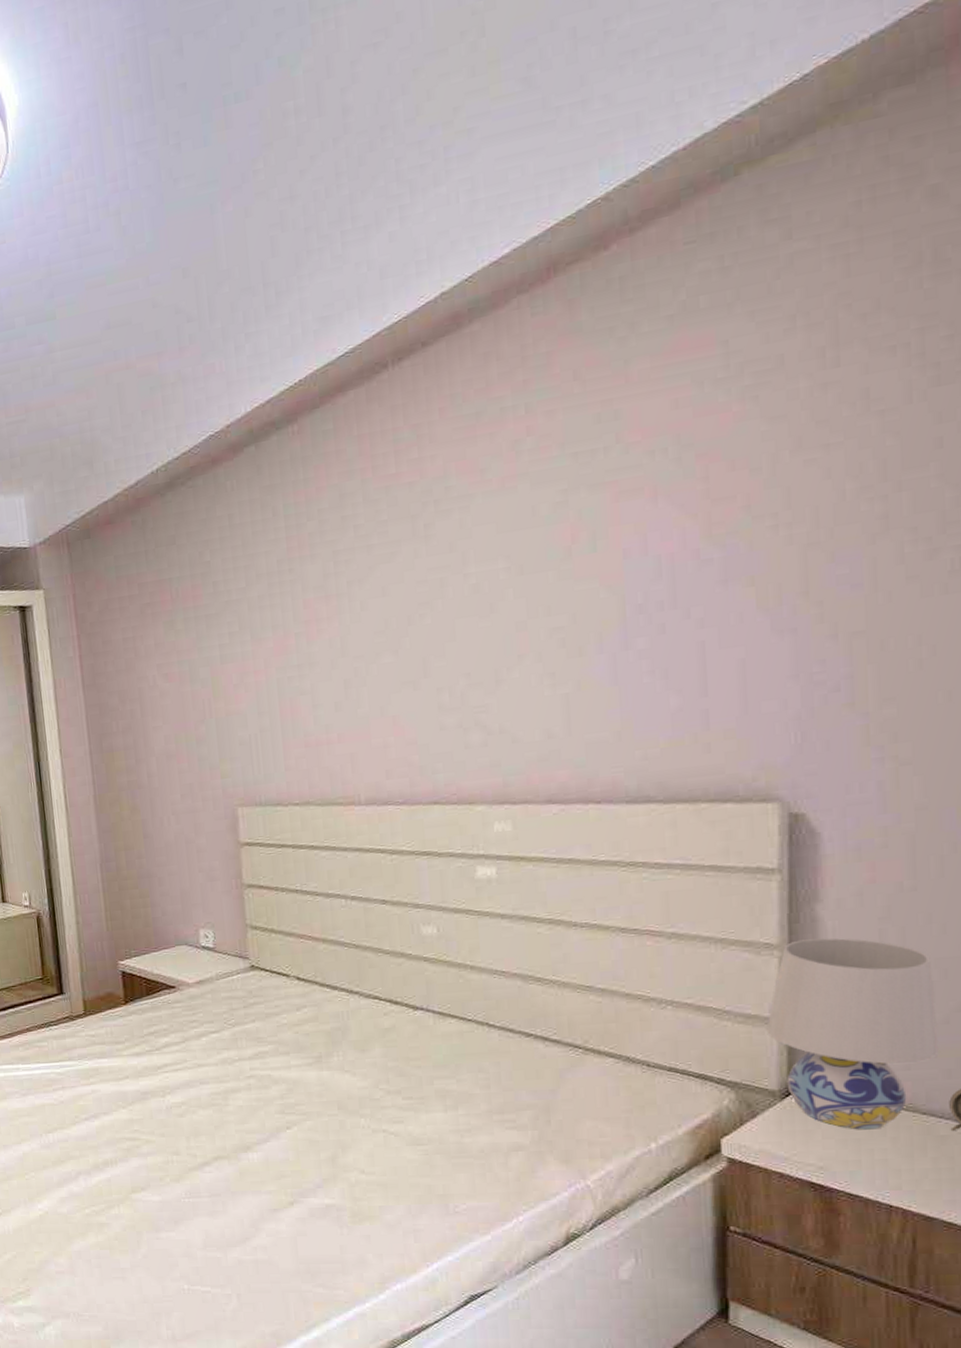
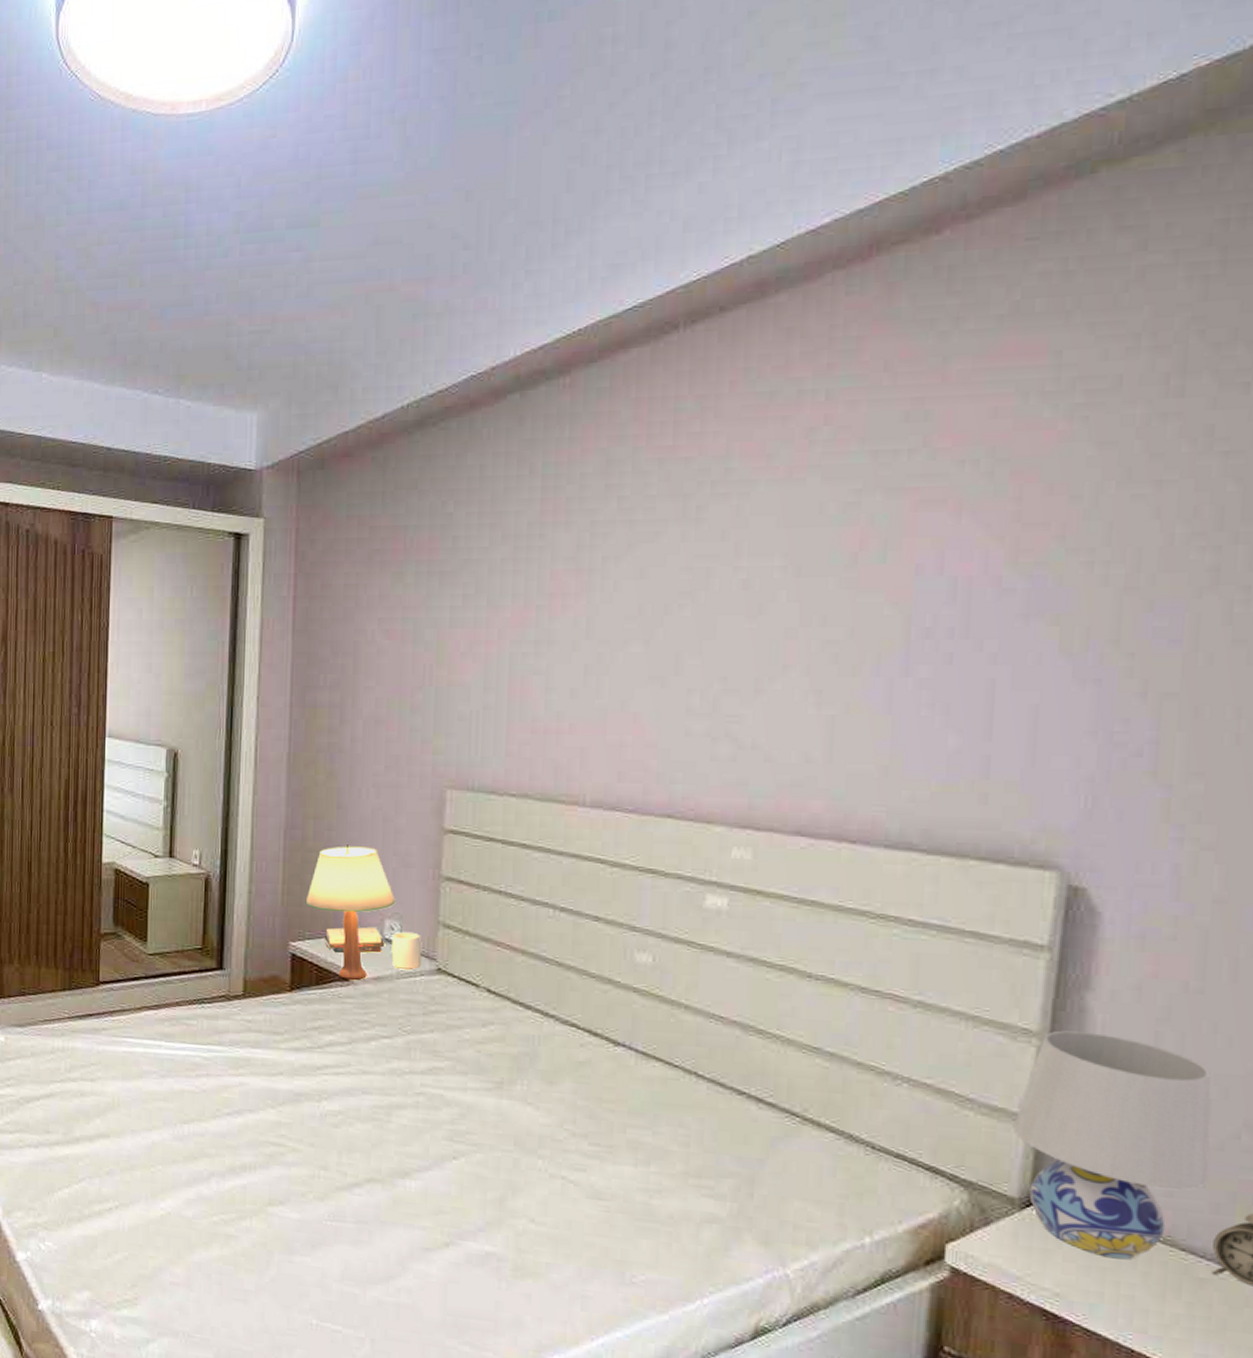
table lamp: none [127,868,207,987] -> present [305,844,396,980]
books: none [148,938,202,966] -> present [324,927,384,954]
mug: none [207,937,237,971] -> present [391,932,422,970]

